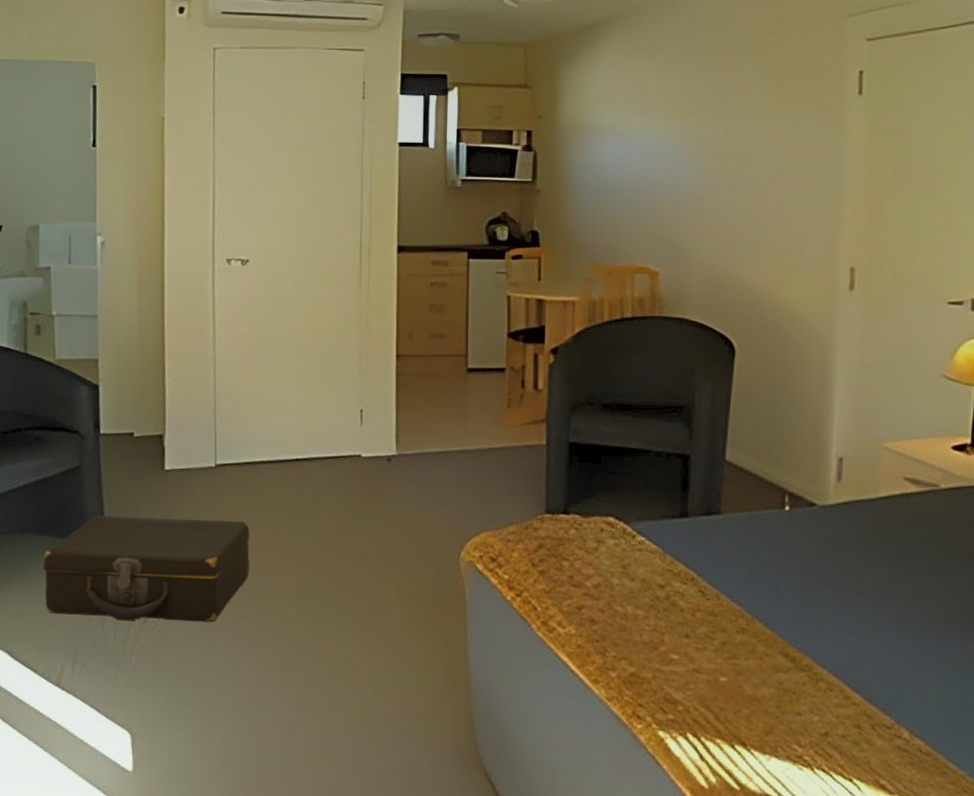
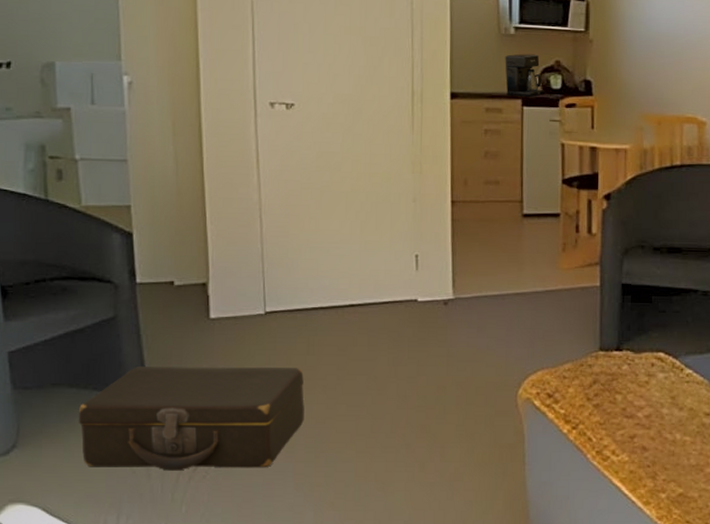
coffee maker: none [451,206,491,249] -> present [505,53,545,97]

